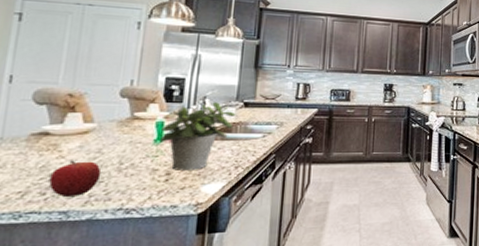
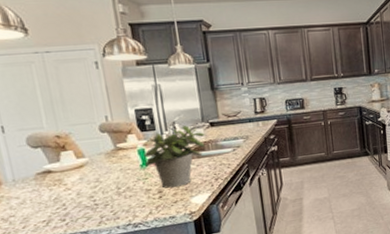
fruit: present [49,160,102,197] -> none [64,189,106,221]

